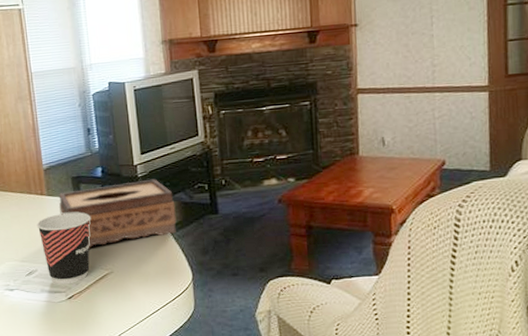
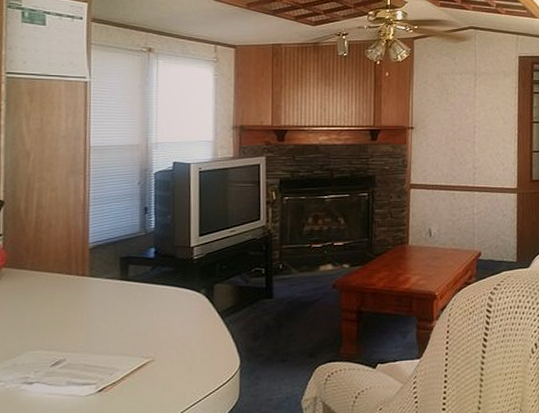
cup: present [36,213,90,284] -> none [72,296,136,375]
tissue box: present [59,179,177,249] -> none [102,261,230,335]

